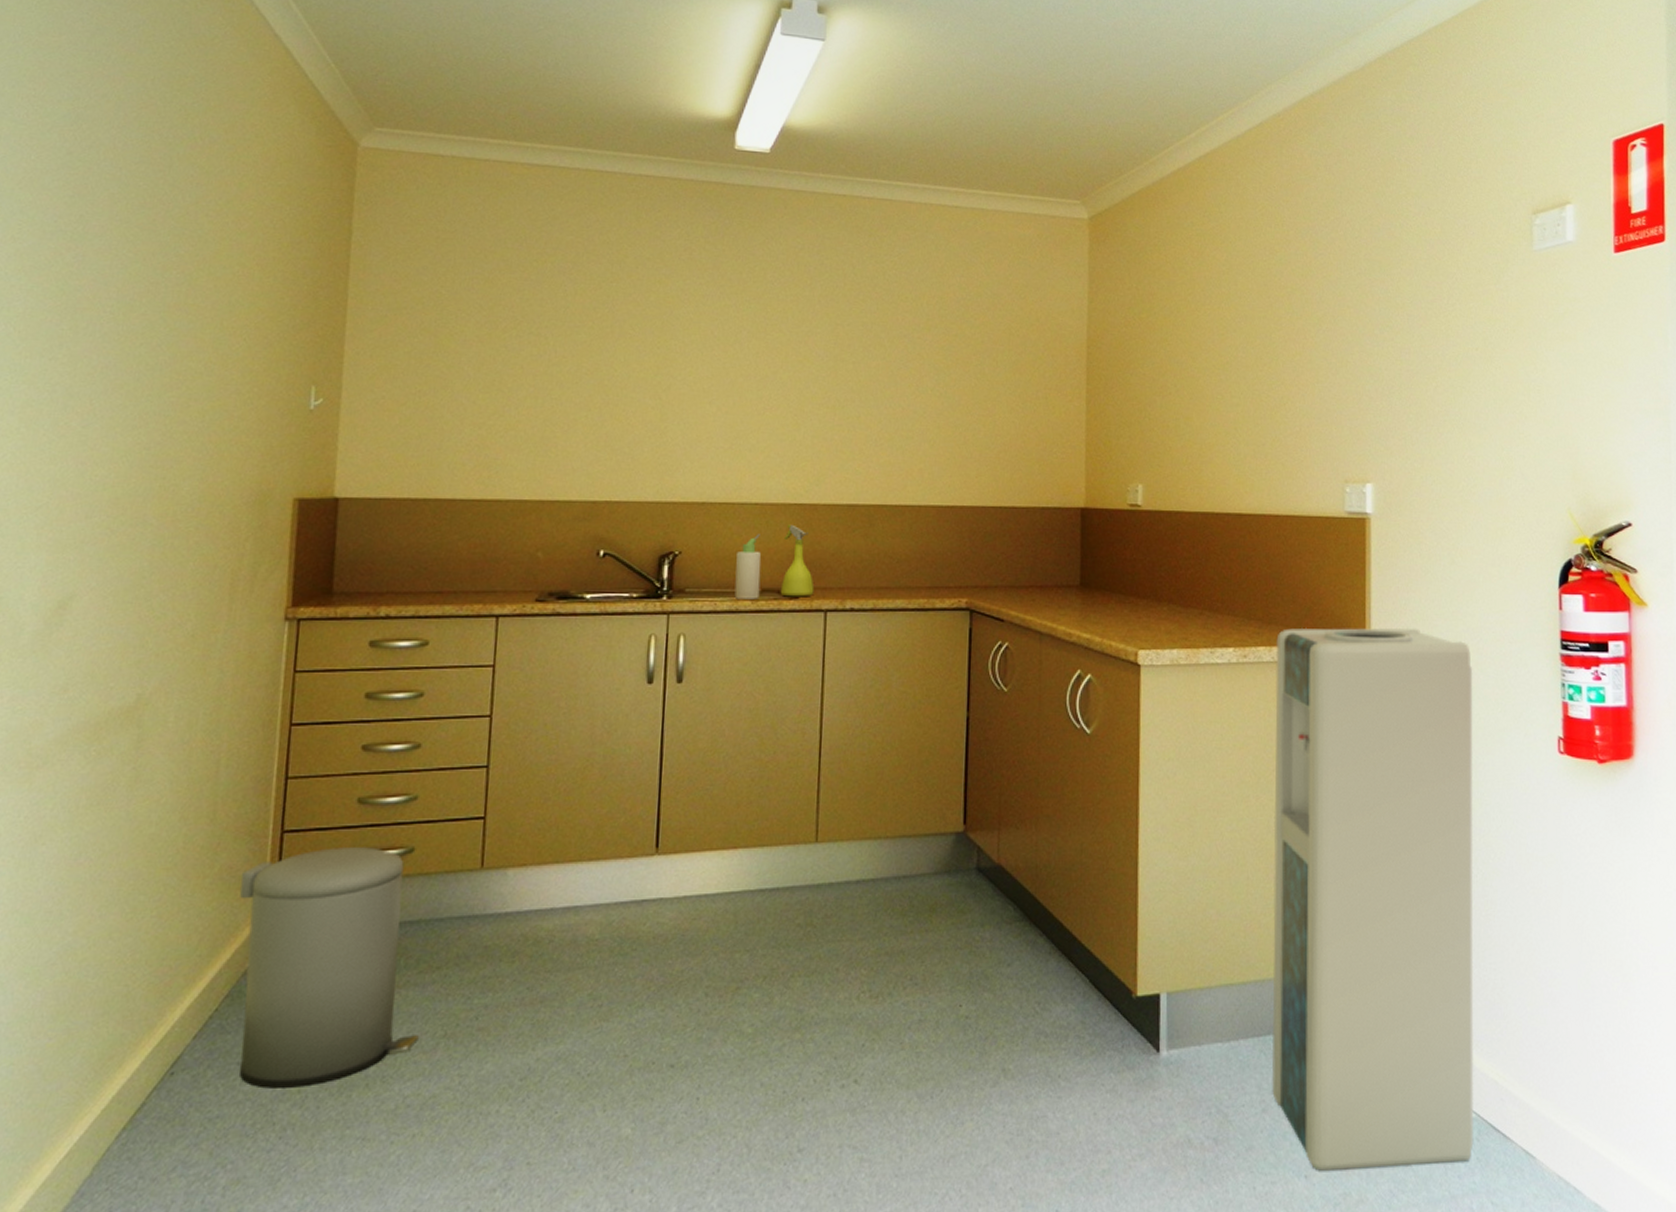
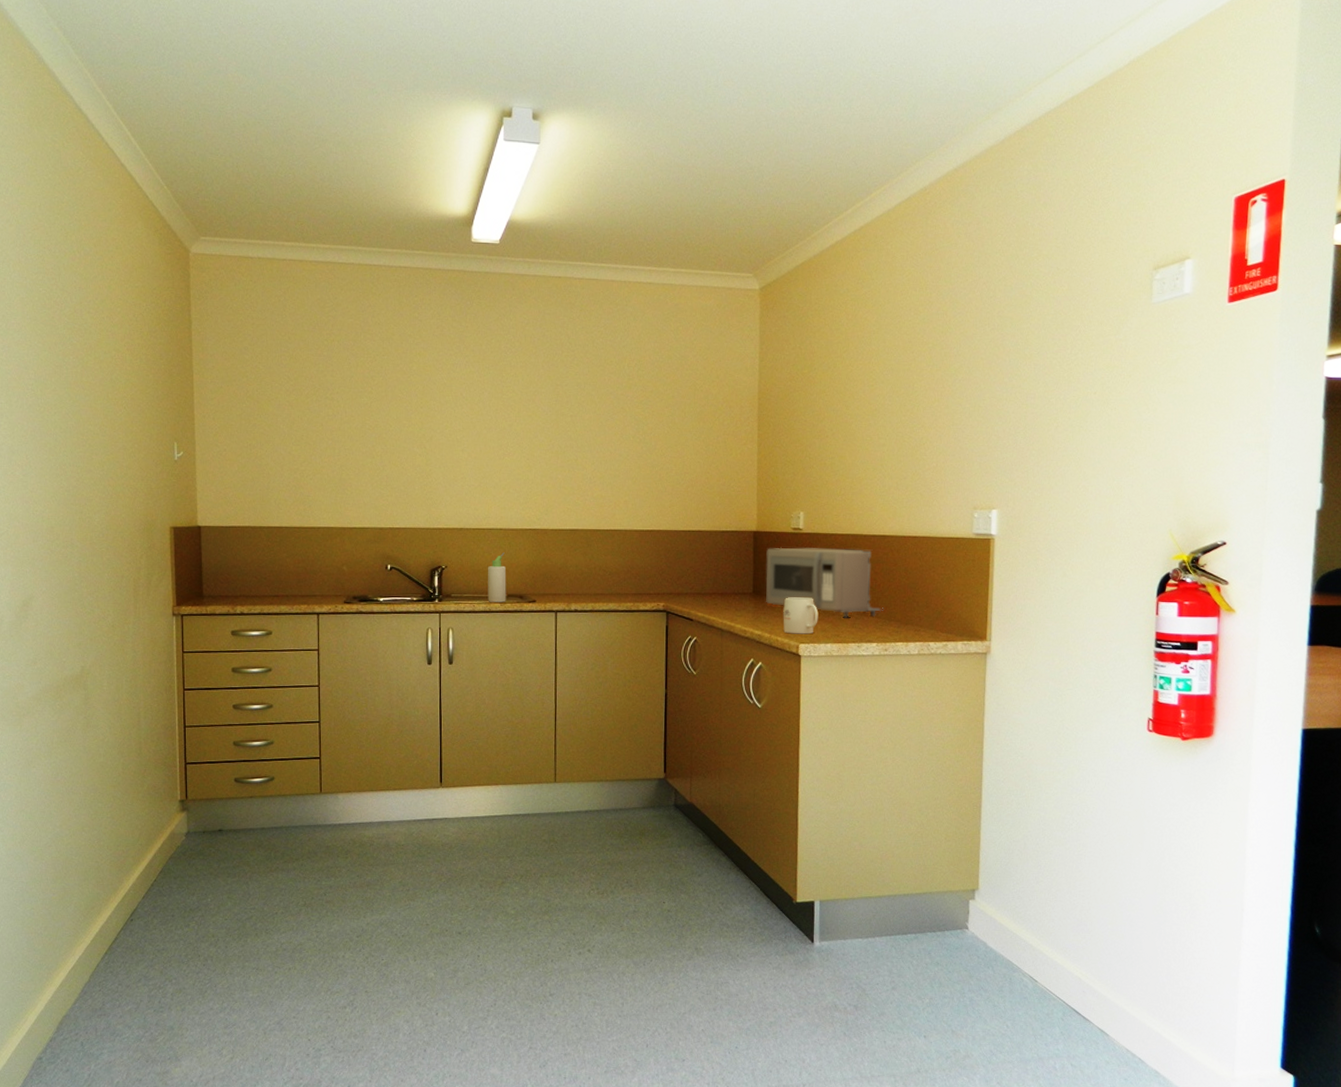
pedal bin: present [239,847,419,1089] -> none [161,775,288,933]
spray bottle: present [780,524,815,597] -> none [521,545,547,601]
microwave: none [1095,528,1242,617] -> present [765,547,884,618]
mug: none [1117,590,1162,638] -> present [783,597,819,634]
water cooler: present [1271,627,1474,1171] -> none [900,628,1077,1034]

